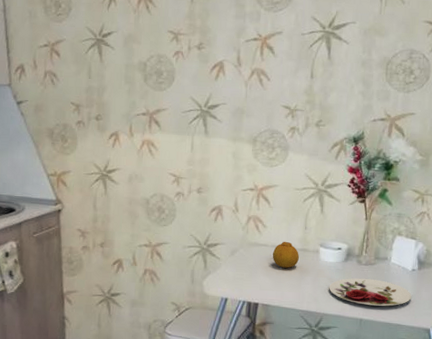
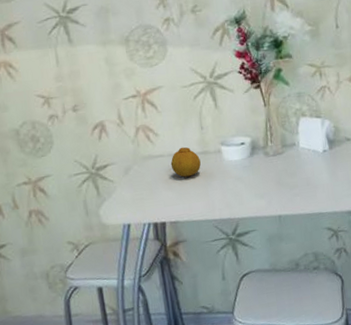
plate: present [329,278,412,306] -> none [239,169,328,200]

